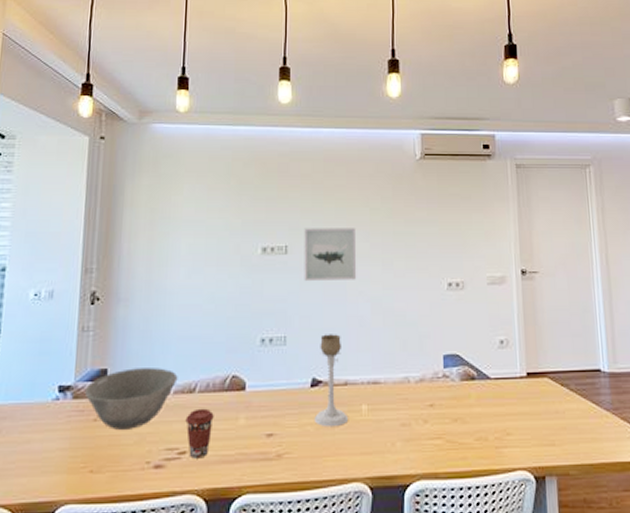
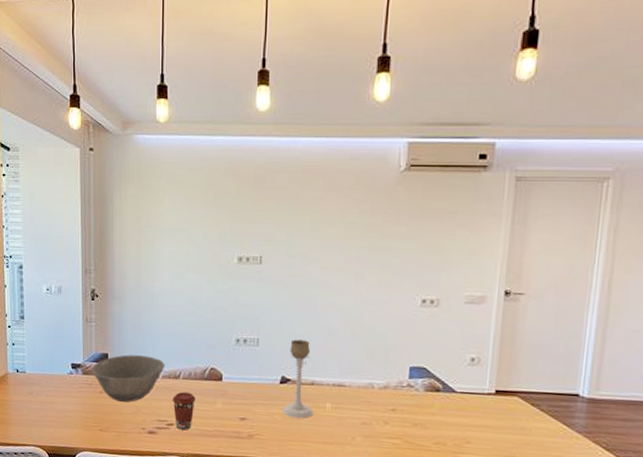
wall art: present [304,228,357,282] -> none [277,240,330,292]

